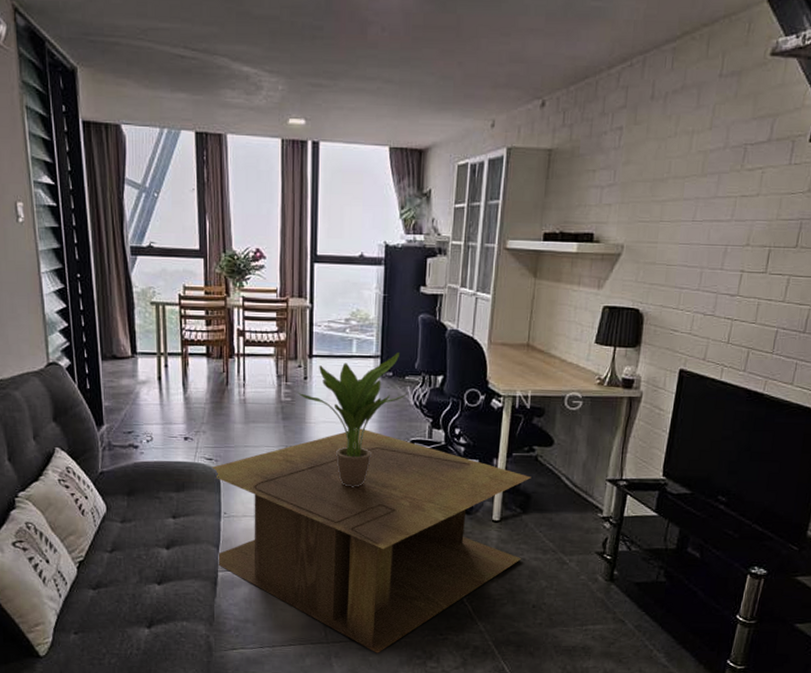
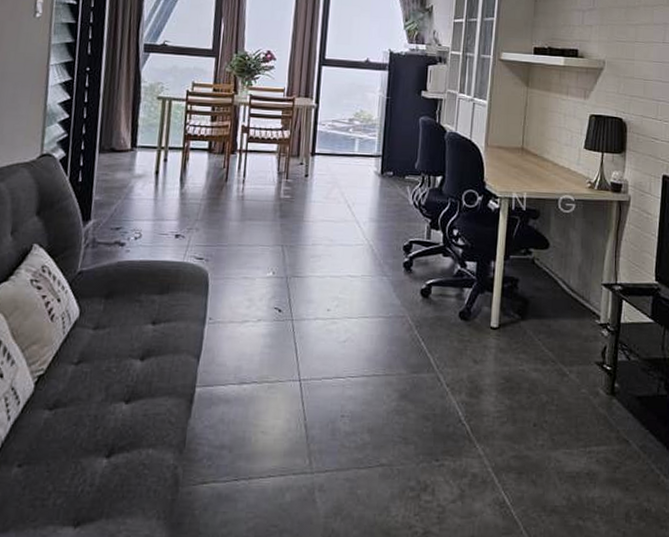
coffee table: present [210,428,532,653] -> none [196,227,529,485]
potted plant: present [297,353,409,487] -> none [297,153,409,291]

